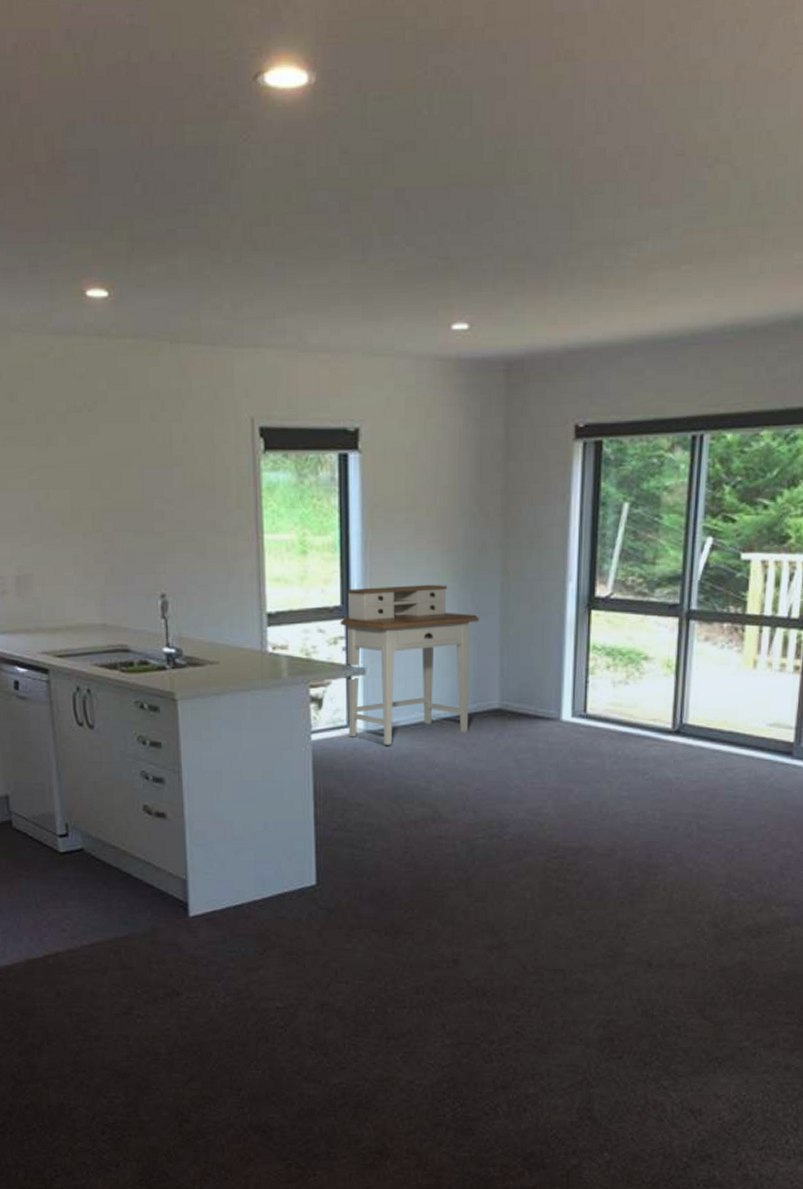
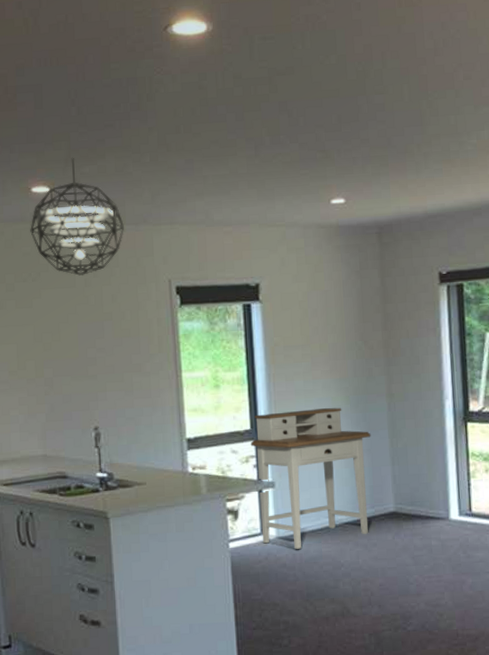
pendant light: none [85,252,199,408] -> present [30,157,124,276]

